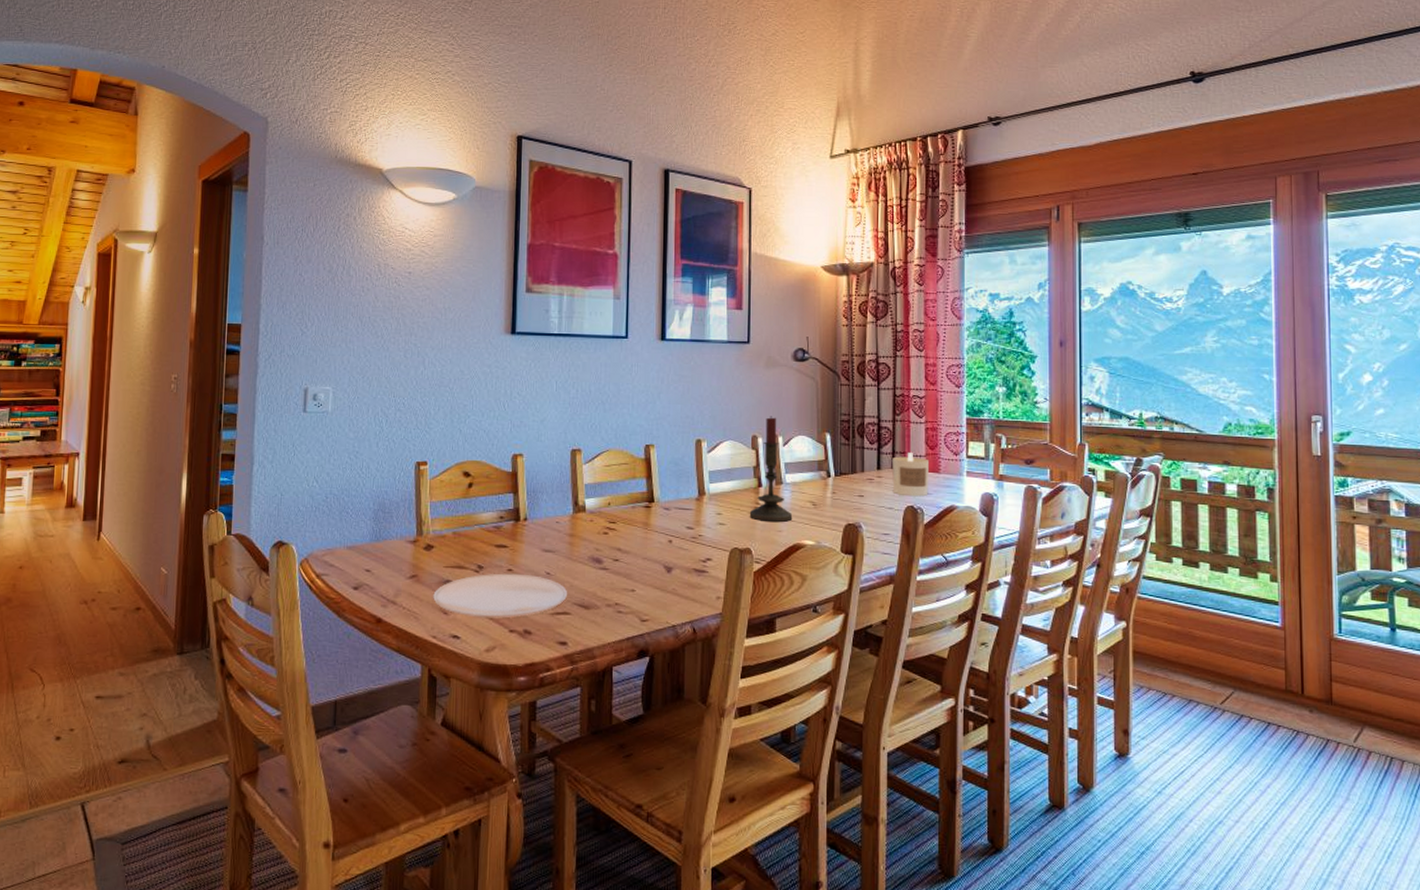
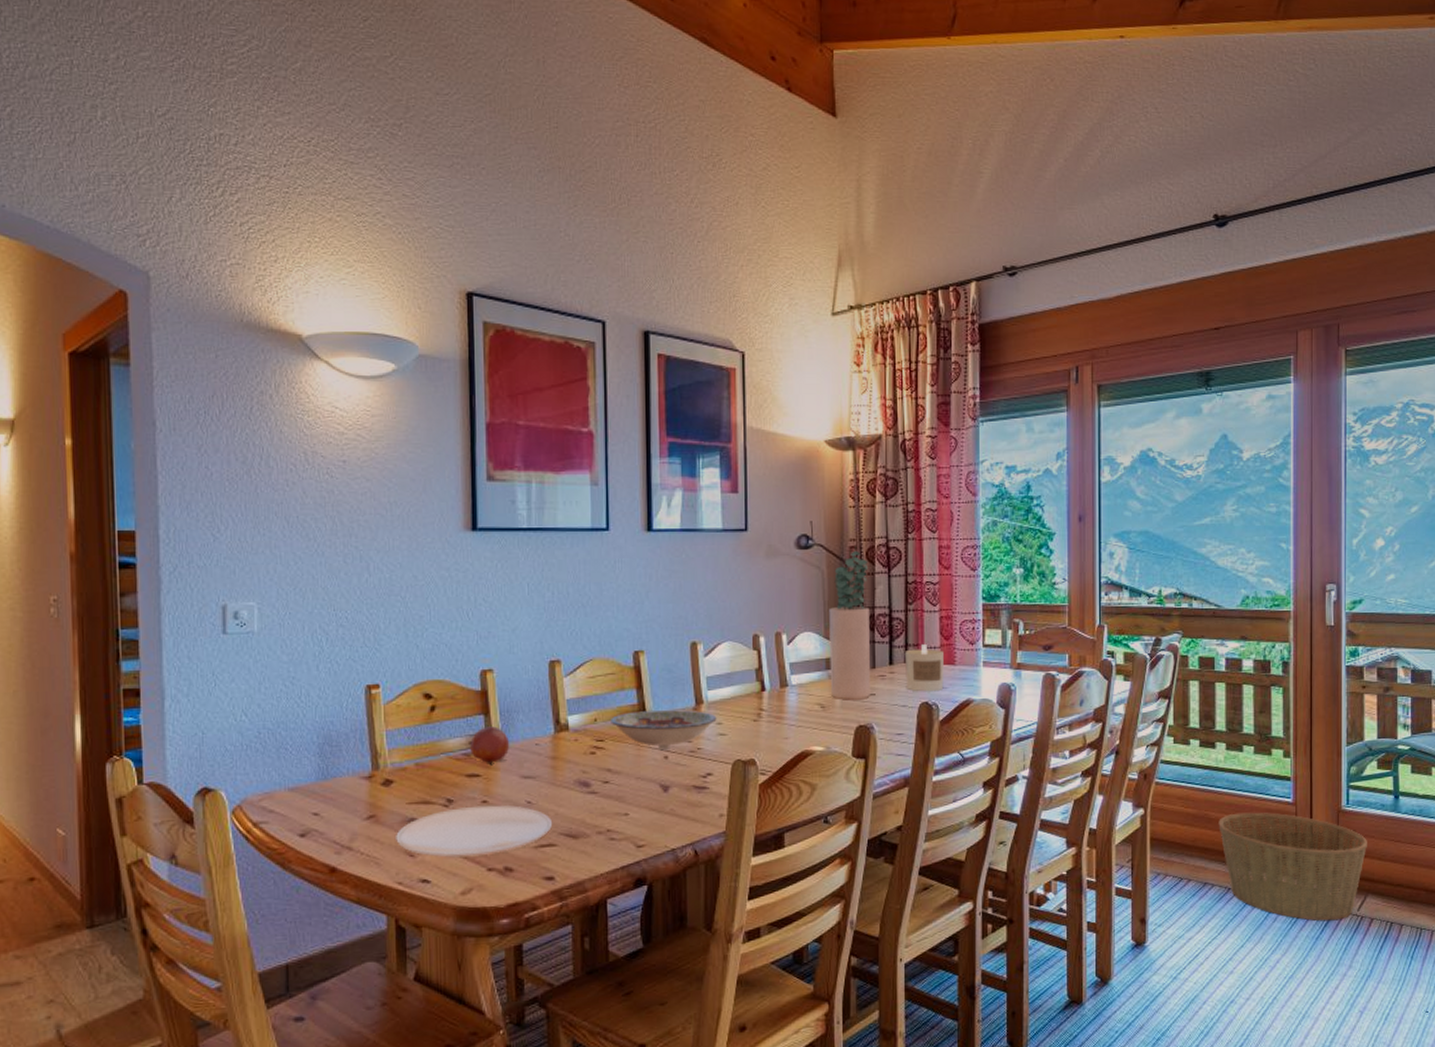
fruit: none [500,504,534,537] -> present [470,726,510,764]
bowl: none [621,498,717,534] -> present [609,710,717,749]
candle: present [749,416,793,523] -> none [752,612,800,730]
vase: none [821,360,859,500] -> present [829,546,870,700]
basket: none [1203,633,1363,750] -> present [1218,812,1367,921]

